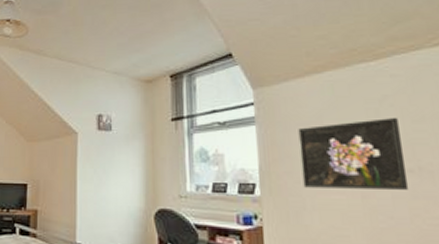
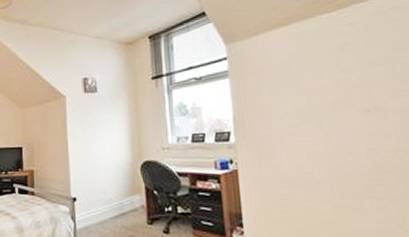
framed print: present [298,117,409,190] -> none [267,62,366,132]

